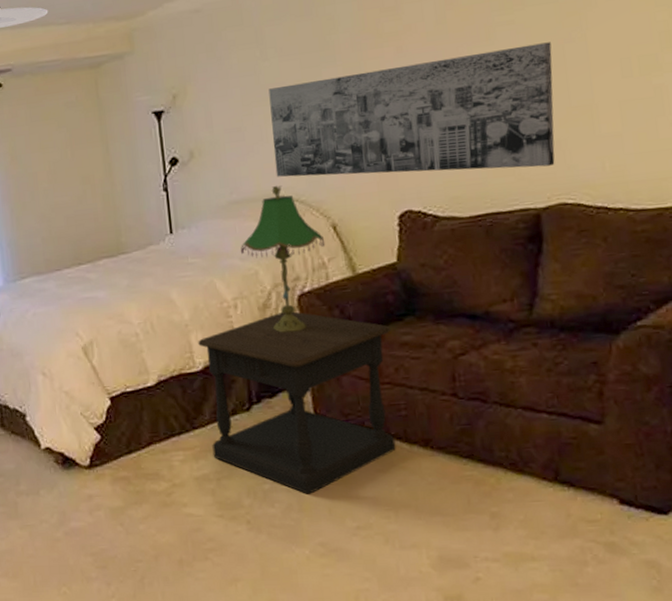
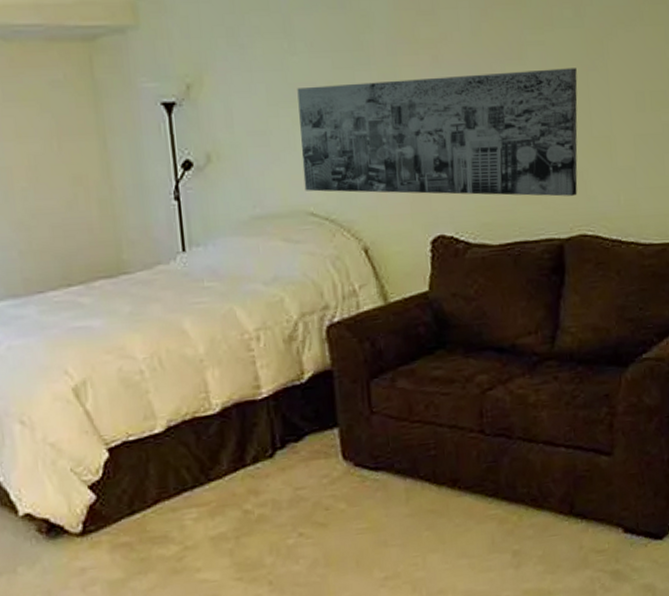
side table: present [198,311,396,494] -> none [215,344,425,547]
table lamp: present [240,185,326,333] -> none [263,201,357,368]

